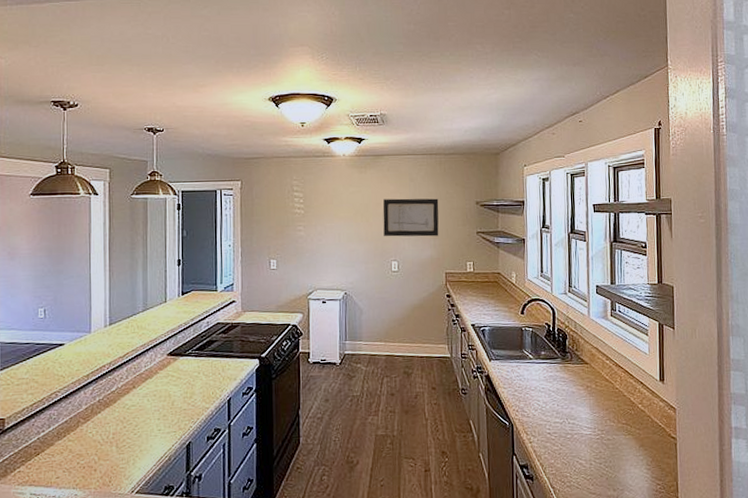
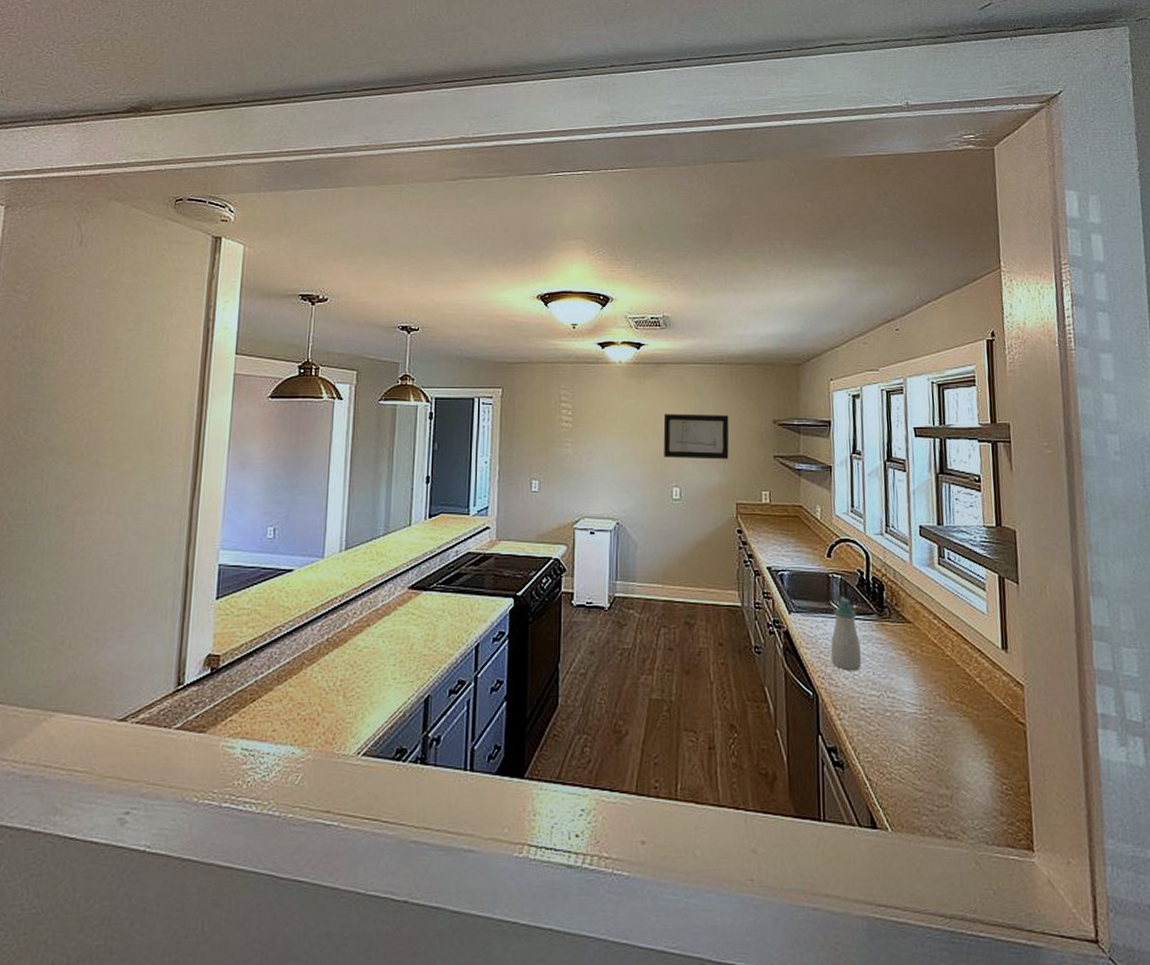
soap bottle: none [523,345,548,405] -> present [830,596,861,671]

